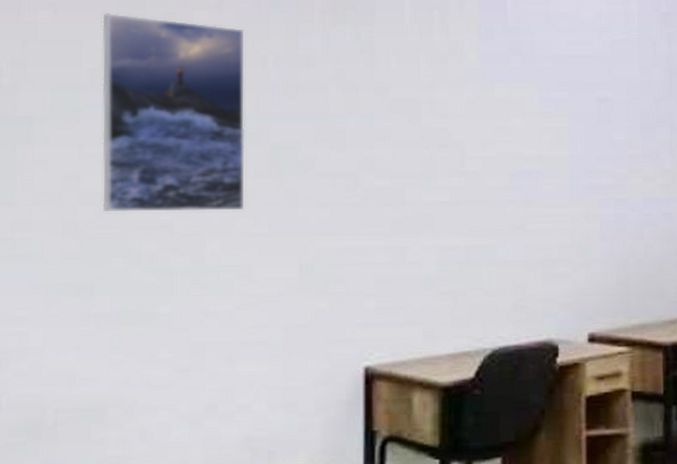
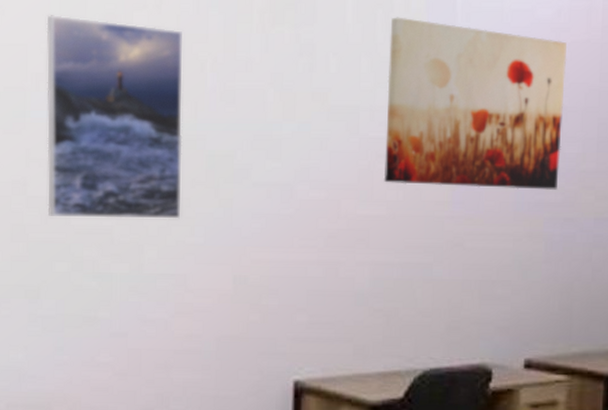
wall art: none [446,17,610,174] -> present [383,17,567,190]

